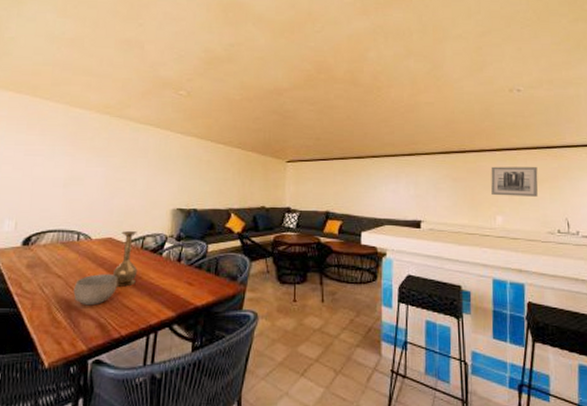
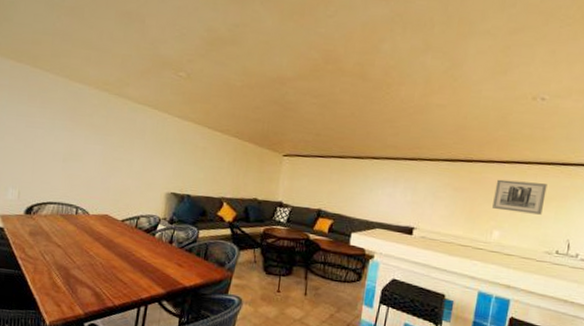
bowl: present [73,274,118,306] -> none [71,247,113,276]
vase: present [113,231,138,287] -> none [109,209,132,262]

